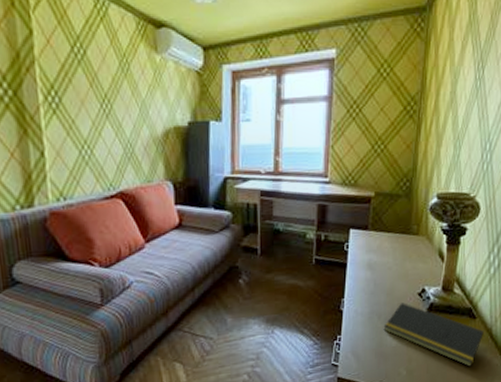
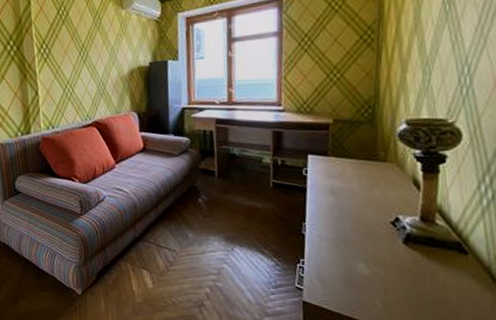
notepad: present [383,303,484,367] -> none [352,231,480,307]

